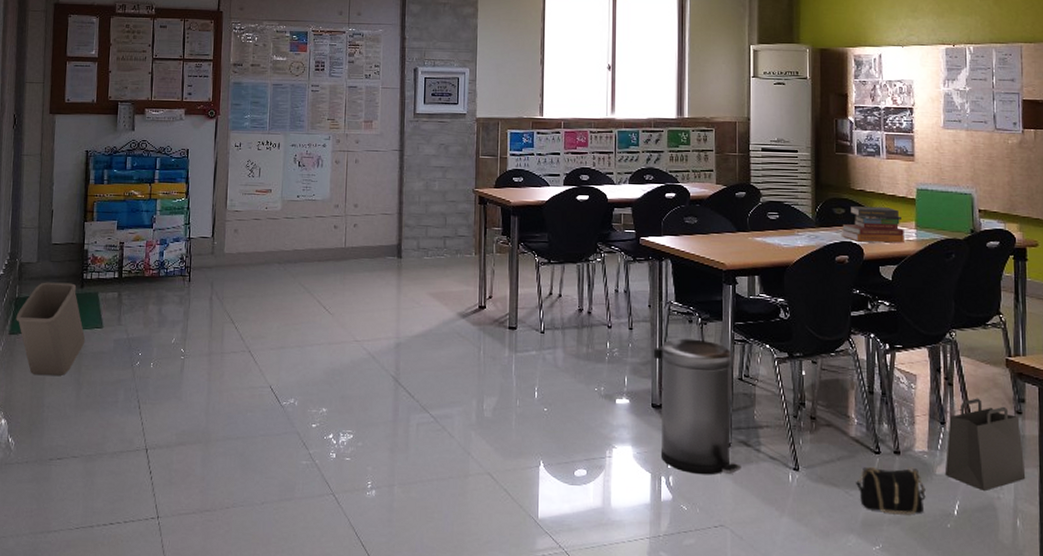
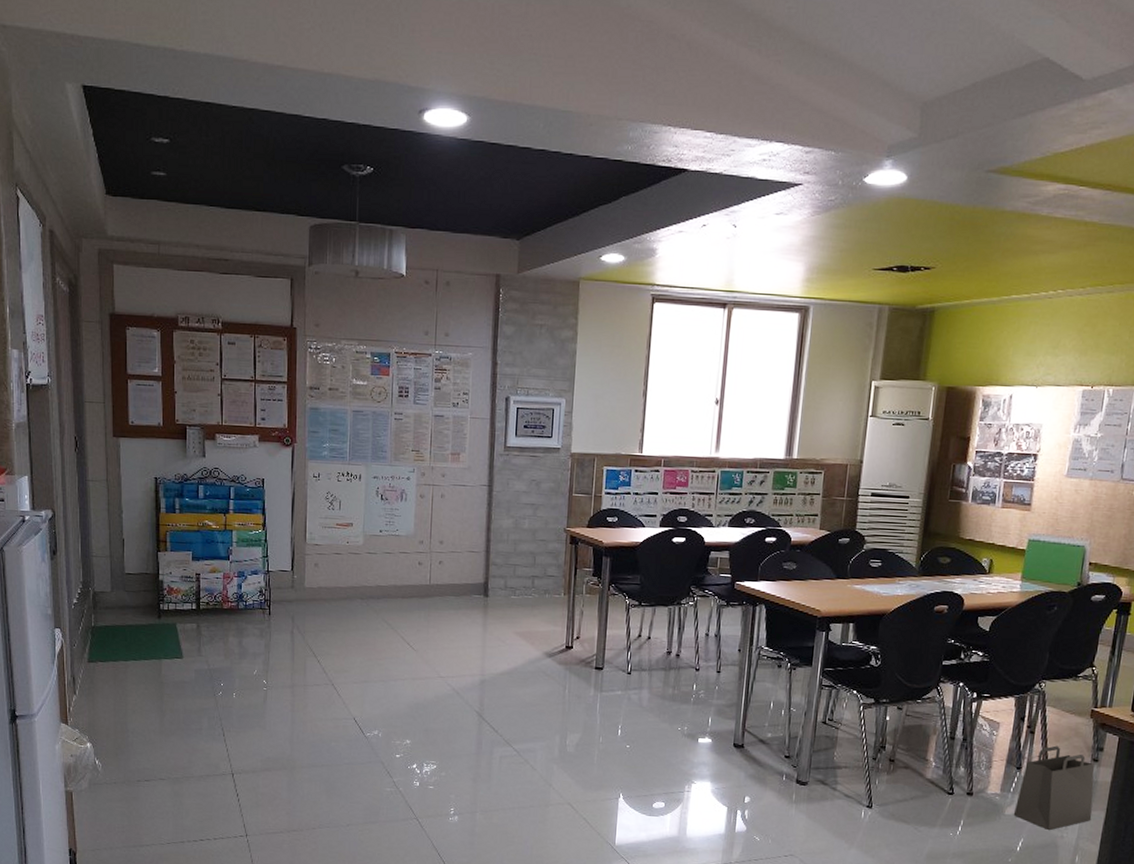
garbage can: present [16,282,86,377] -> none [93,611,166,704]
pedal bin: present [653,338,741,475] -> none [739,682,818,810]
books: present [841,206,904,243] -> none [943,556,1009,594]
handbag: present [856,466,926,515] -> none [926,806,993,850]

